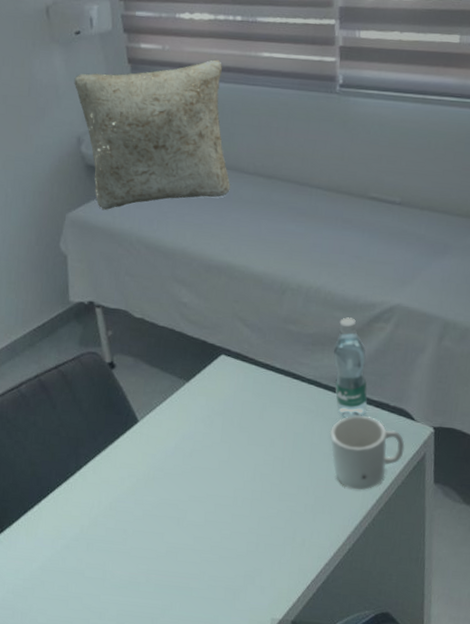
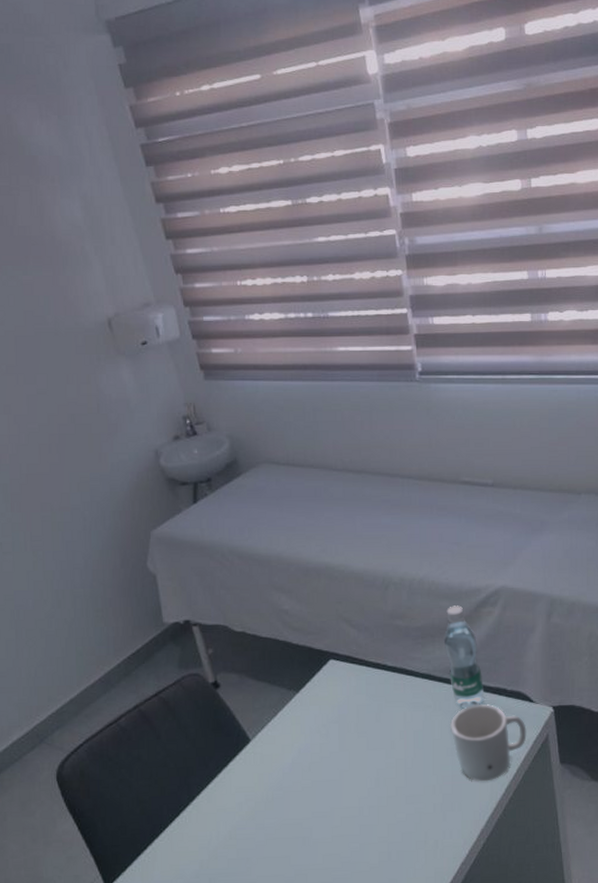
pillow: present [74,59,231,210] -> none [145,358,320,523]

